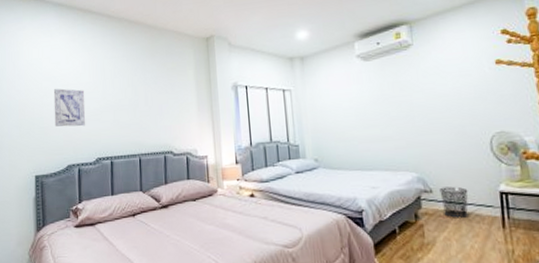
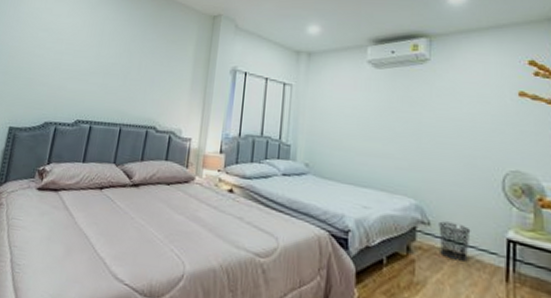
wall art: present [53,88,86,127] -> none [40,40,79,85]

